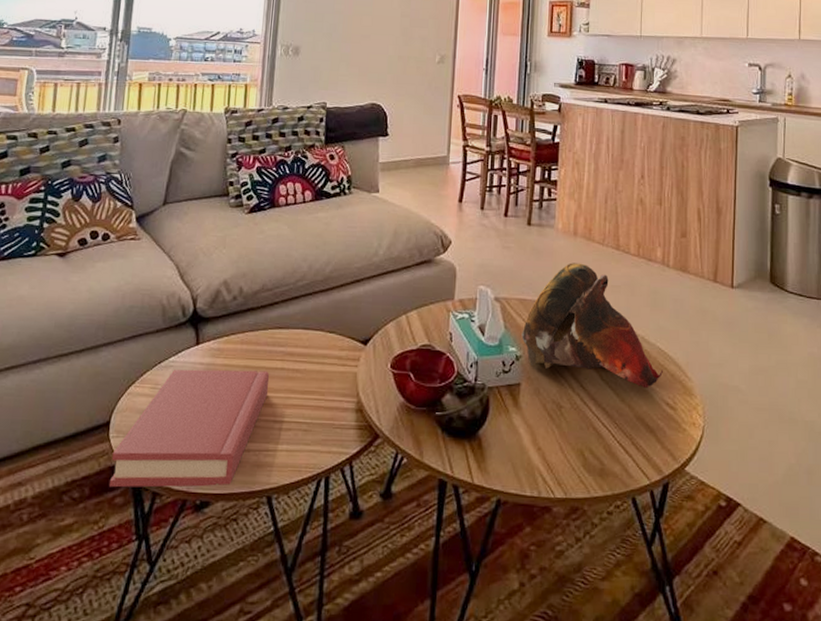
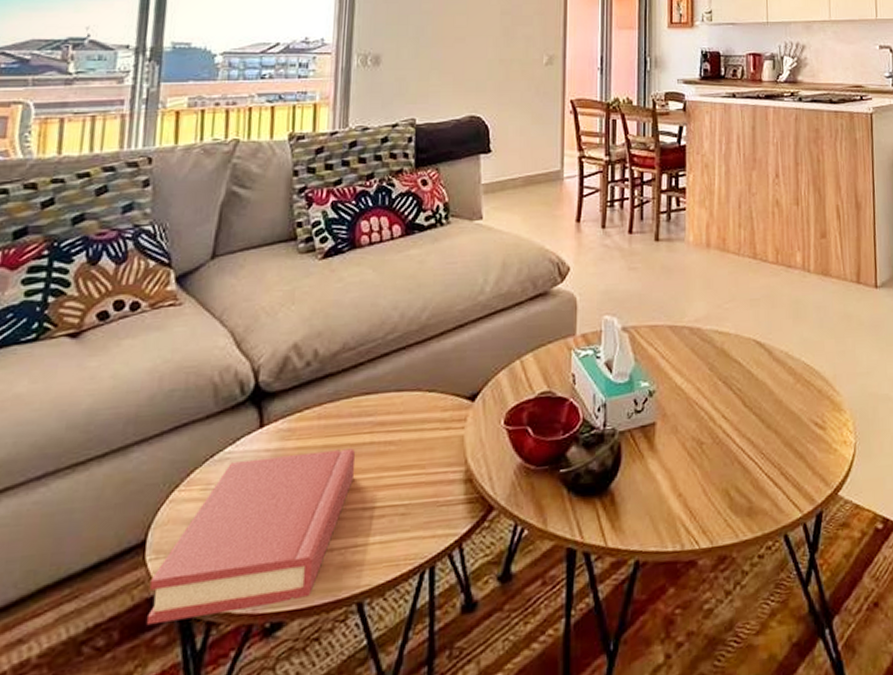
decorative bowl: present [521,262,663,388] -> none [654,277,809,409]

